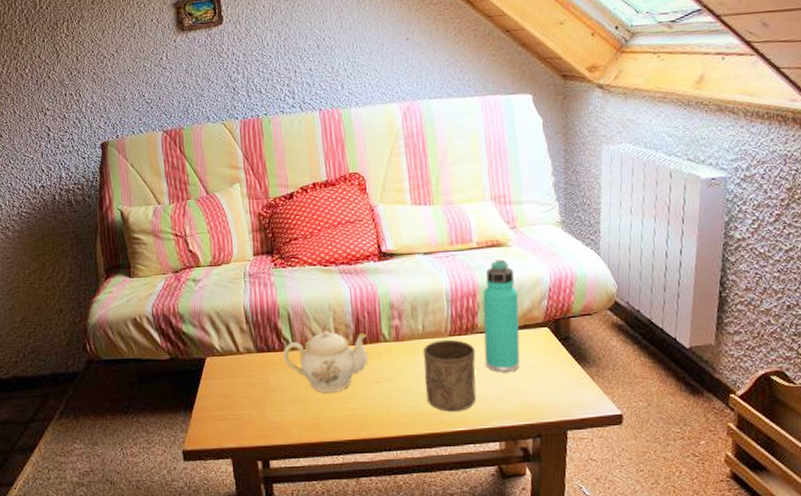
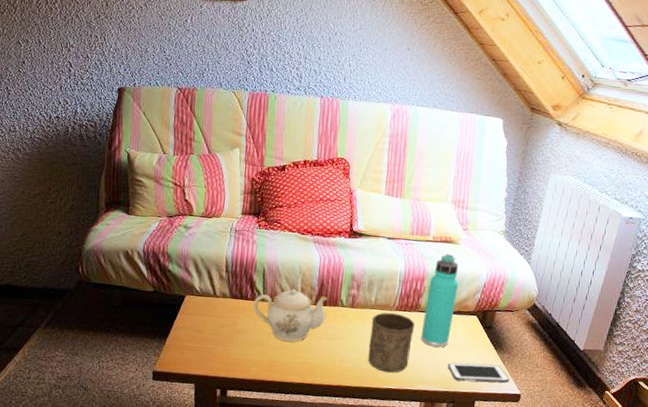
cell phone: none [524,383,605,409] -> present [448,362,510,383]

